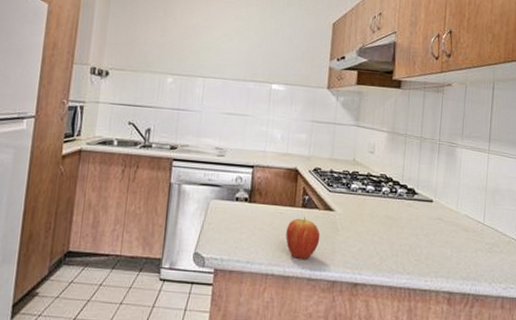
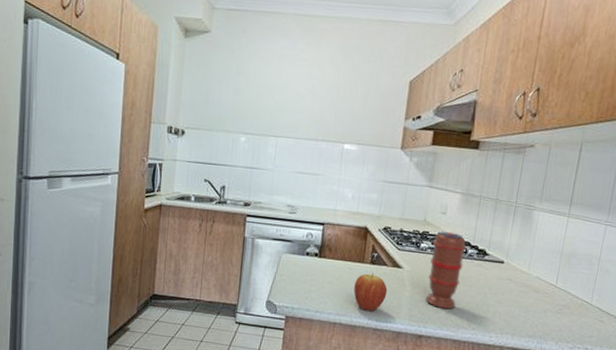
spice grinder: none [359,170,395,254] -> present [425,231,466,310]

